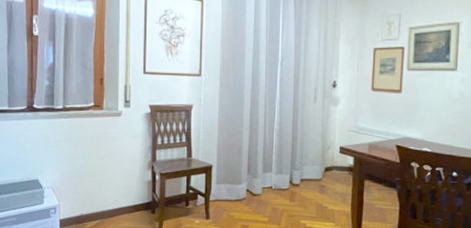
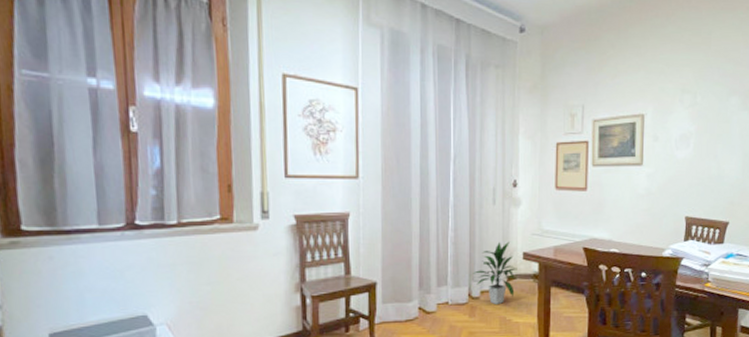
indoor plant: none [294,135,334,193] -> present [472,241,517,305]

